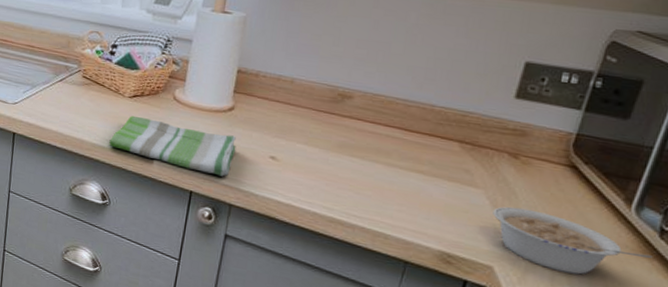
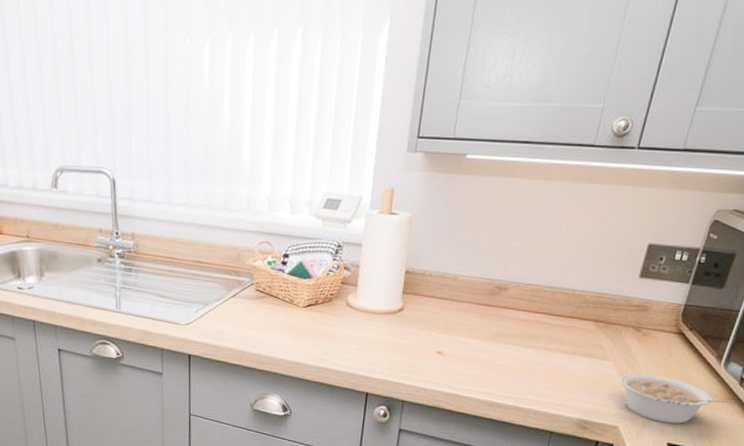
dish towel: present [109,115,236,177] -> none [286,325,407,376]

